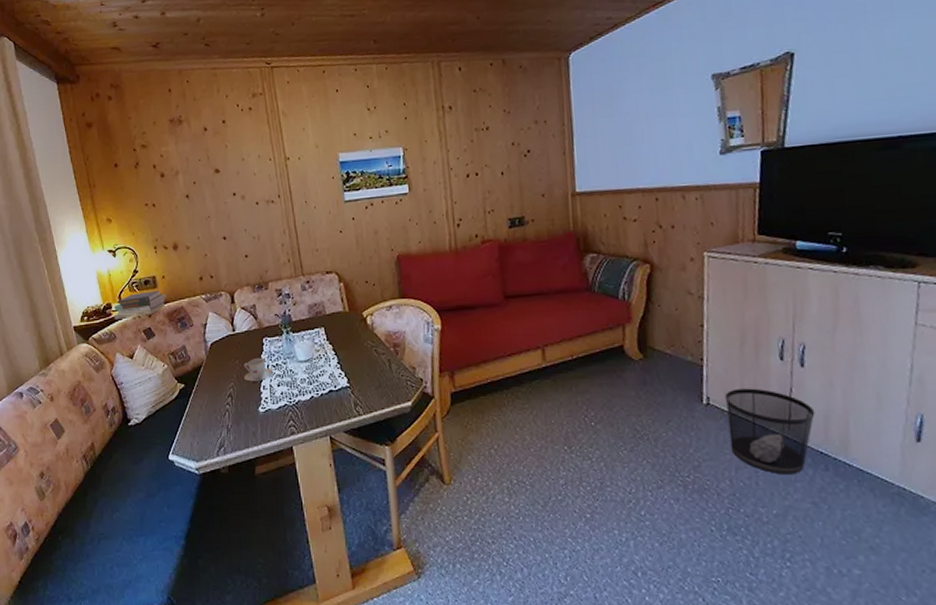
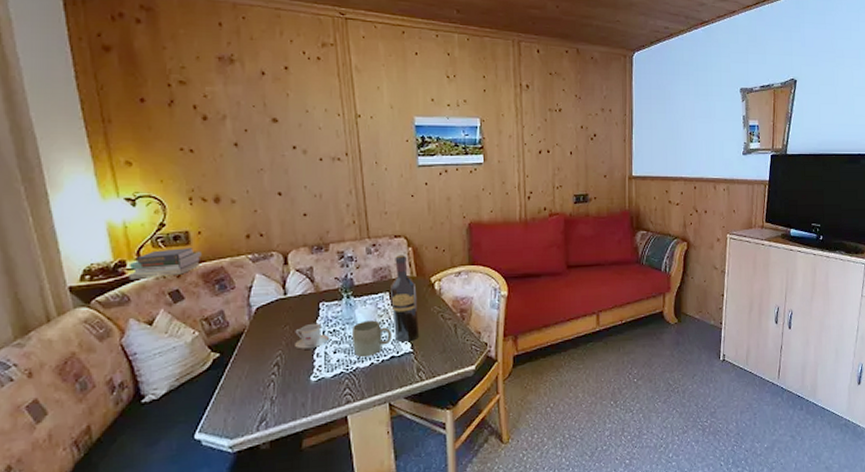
mug: none [292,355,329,391] -> present [351,320,391,358]
wine bottle: none [325,290,354,377] -> present [391,255,419,343]
waste bin: present [725,388,815,475] -> none [737,346,796,415]

